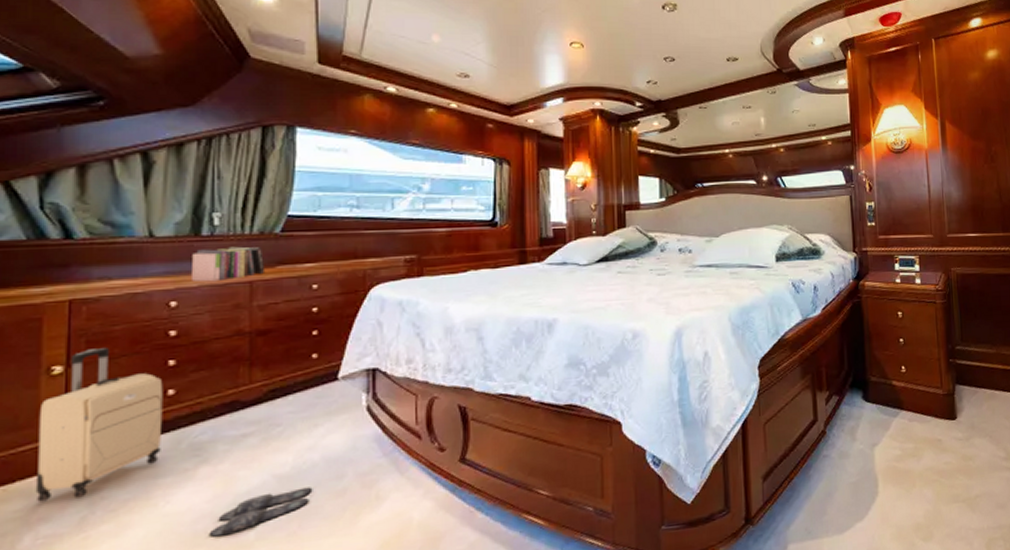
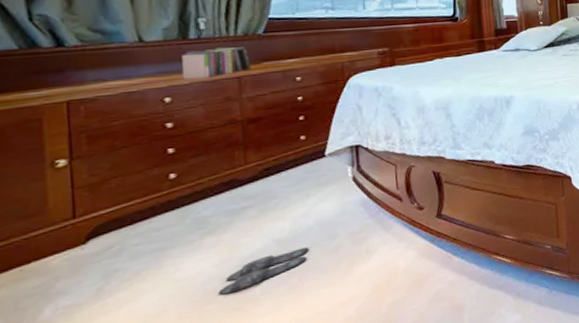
suitcase: present [35,348,163,502] -> none [47,141,168,279]

